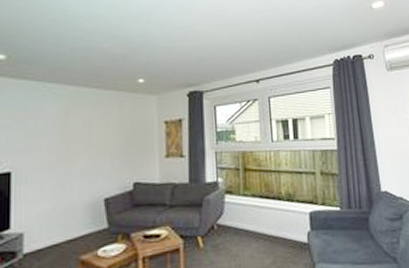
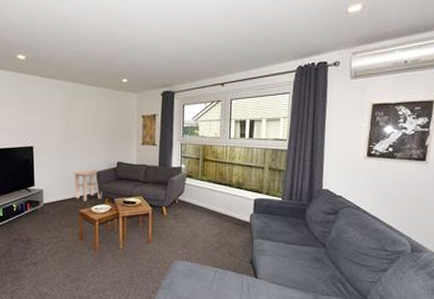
side table: none [68,196,113,243] -> present [71,170,102,201]

